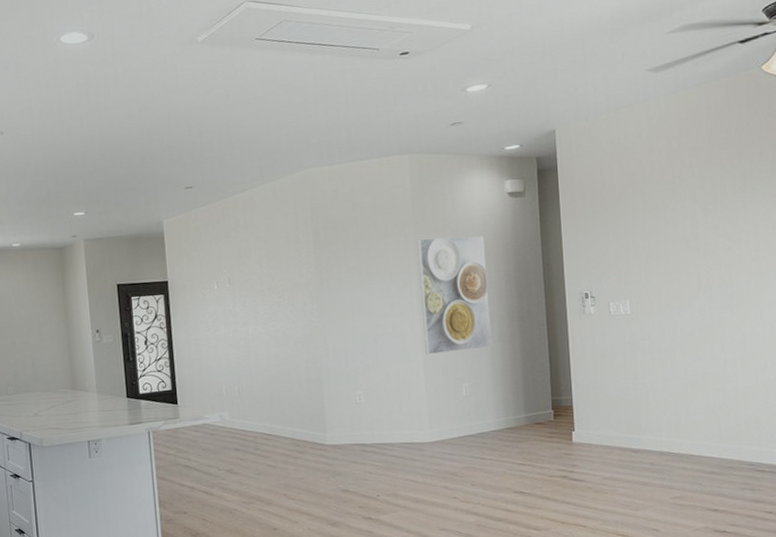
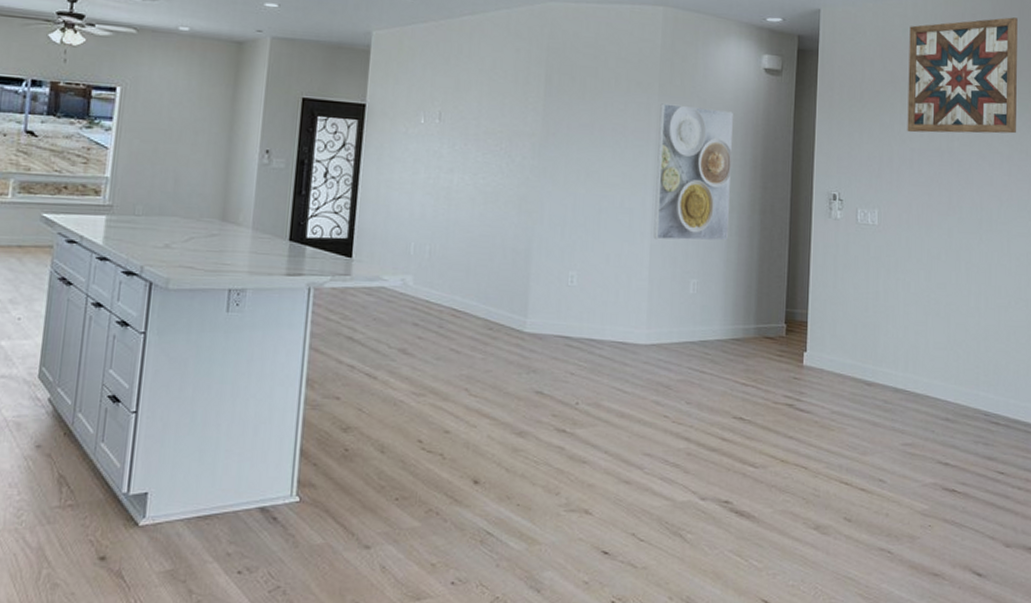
wall art: none [644,101,761,227] -> present [907,17,1018,134]

